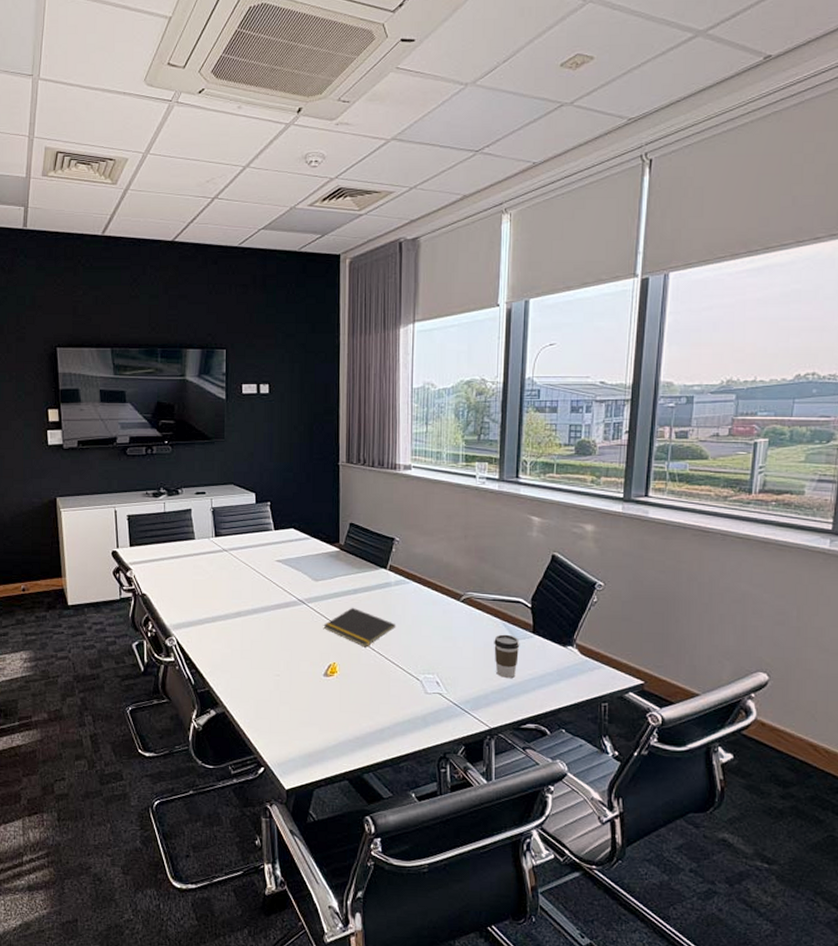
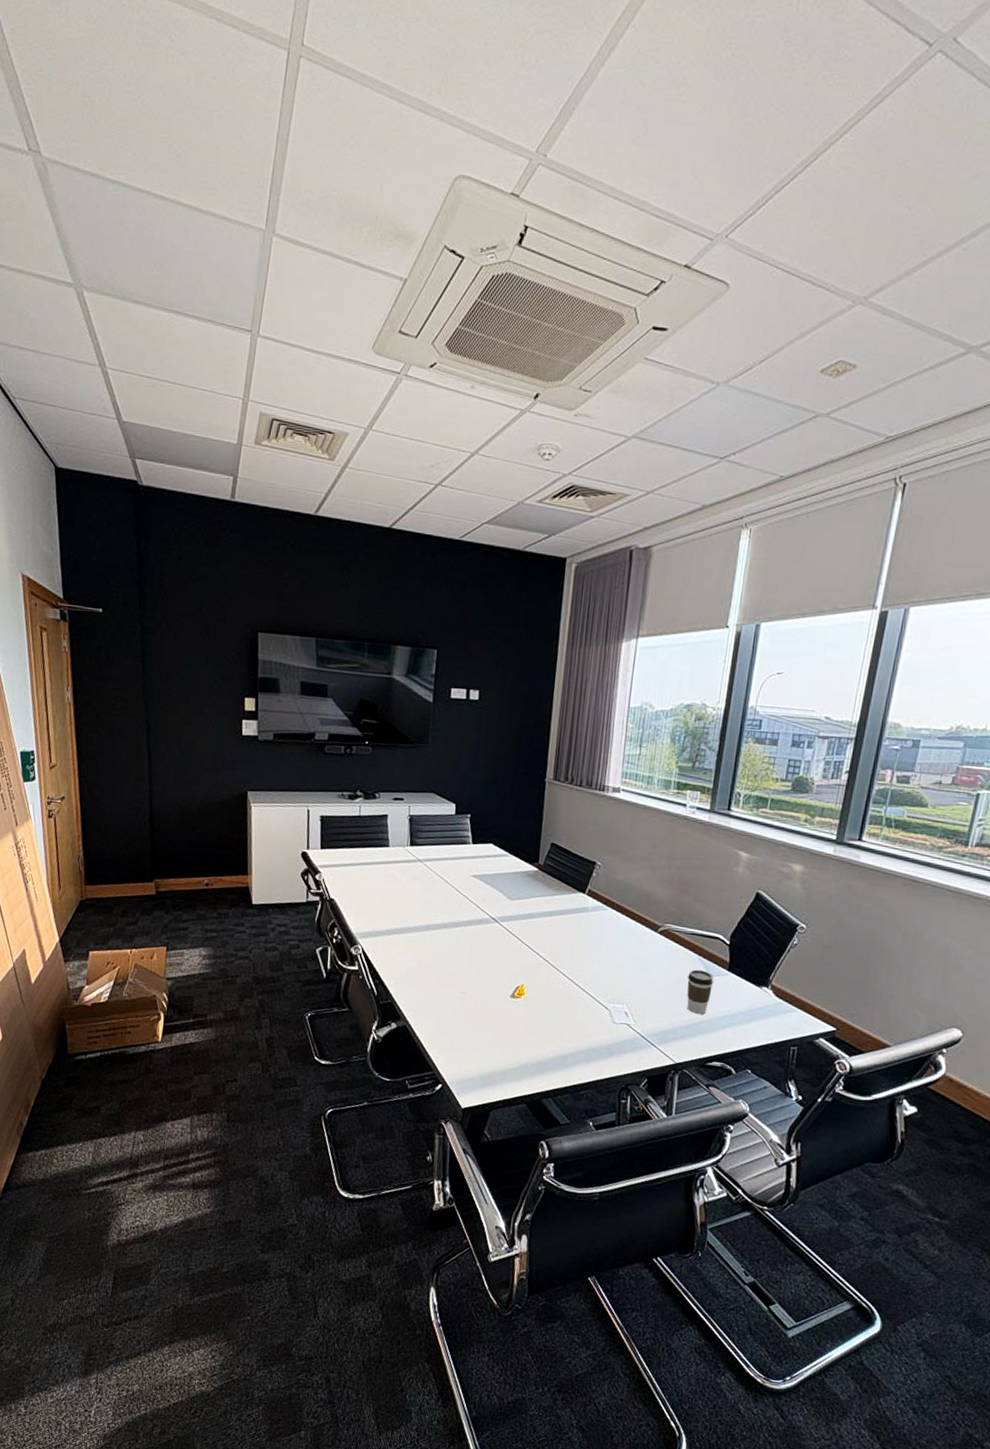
notepad: present [323,607,396,647] -> none [514,929,590,972]

